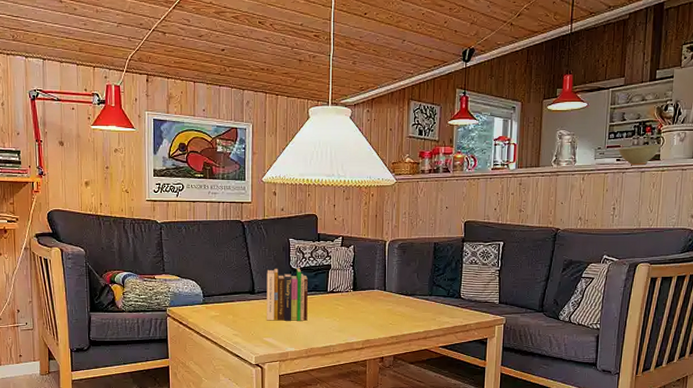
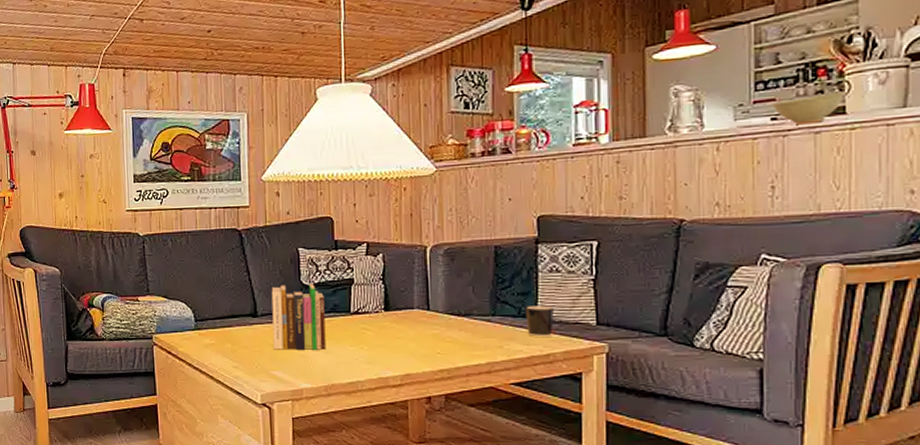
mug: none [452,289,471,313] -> present [525,305,554,338]

